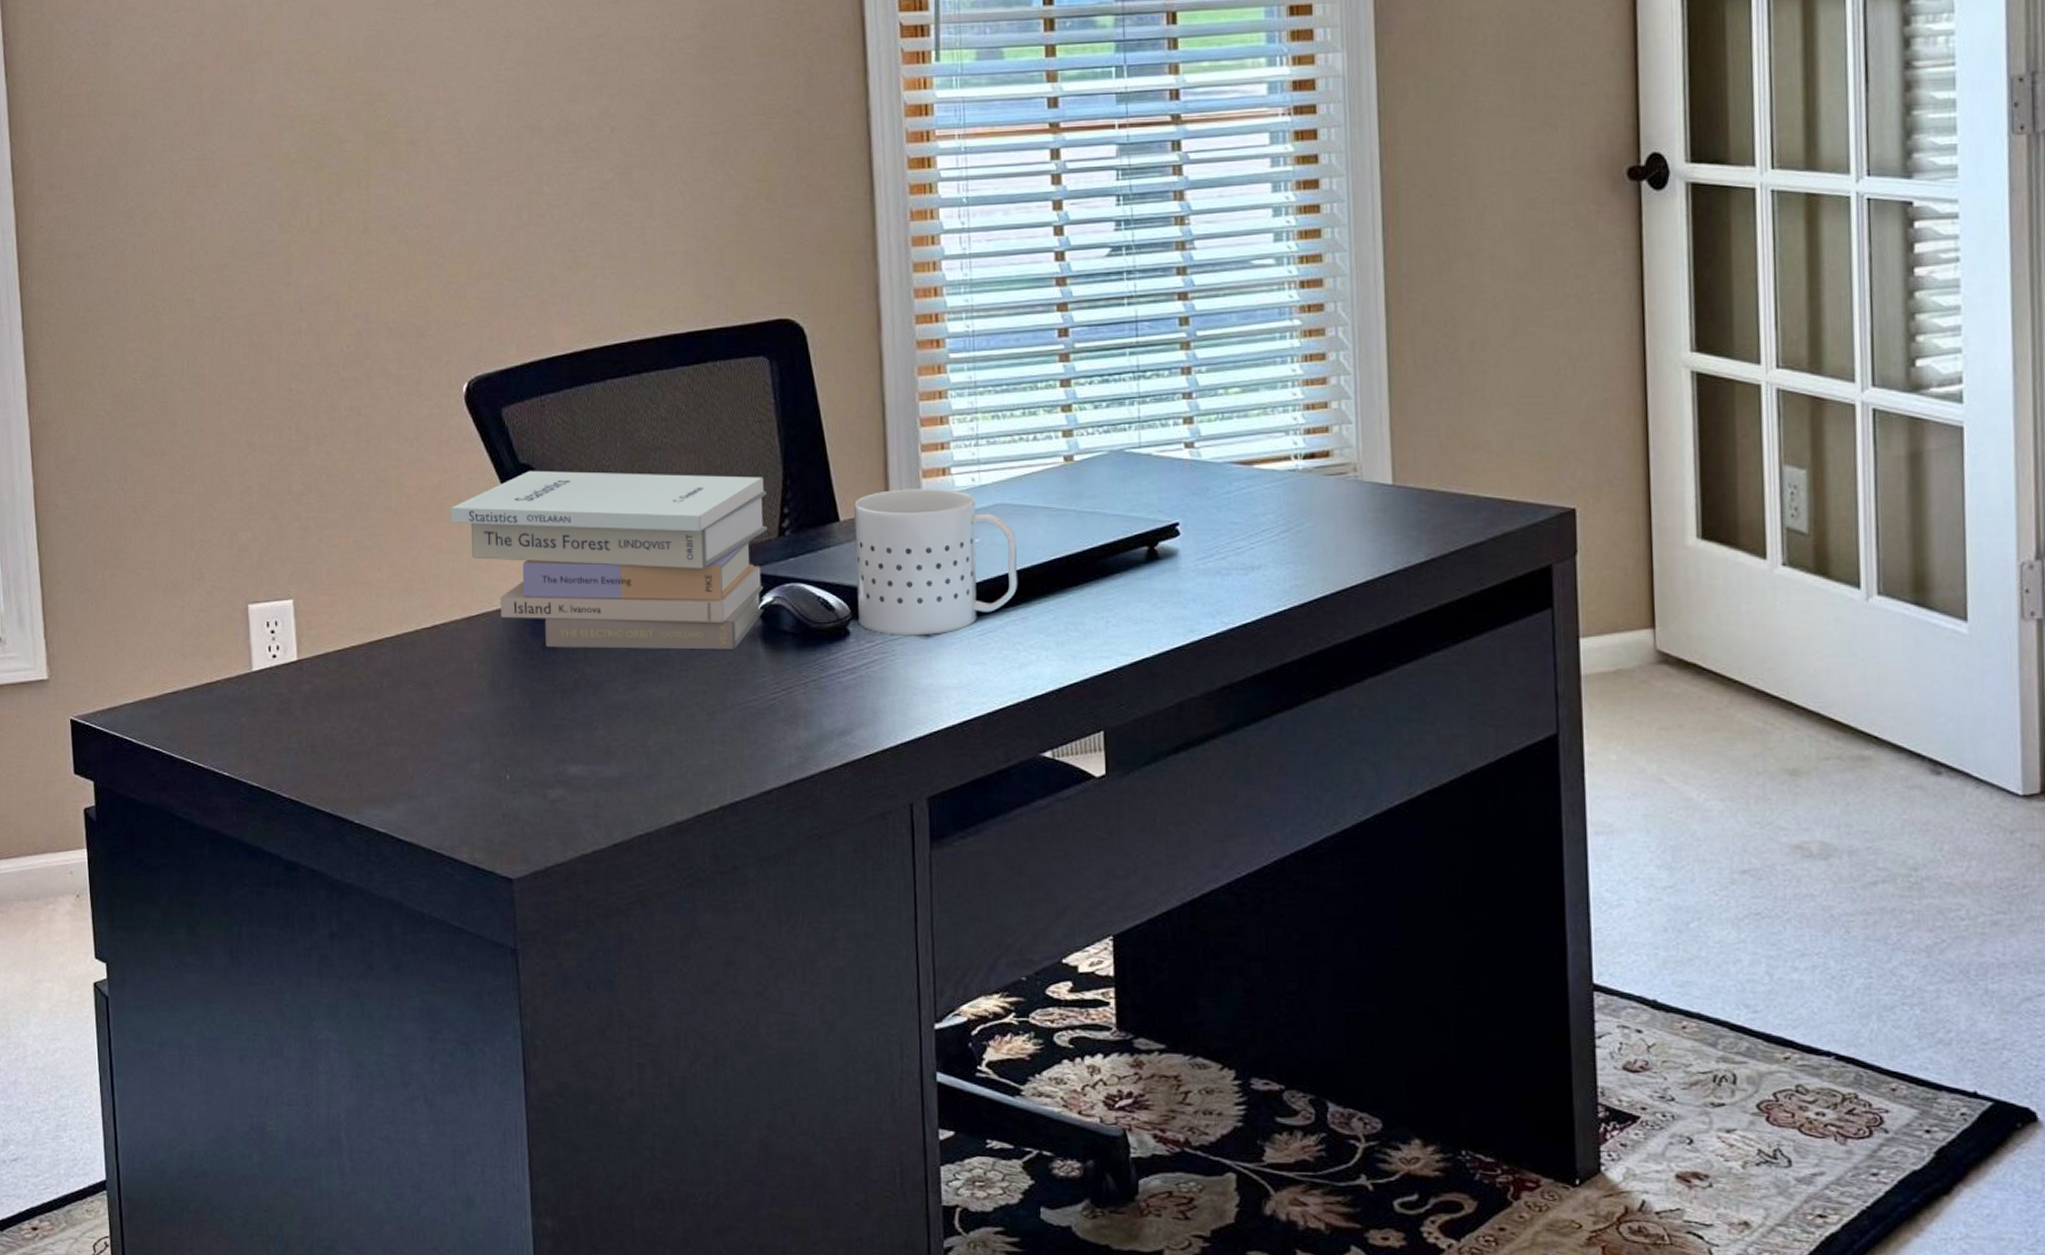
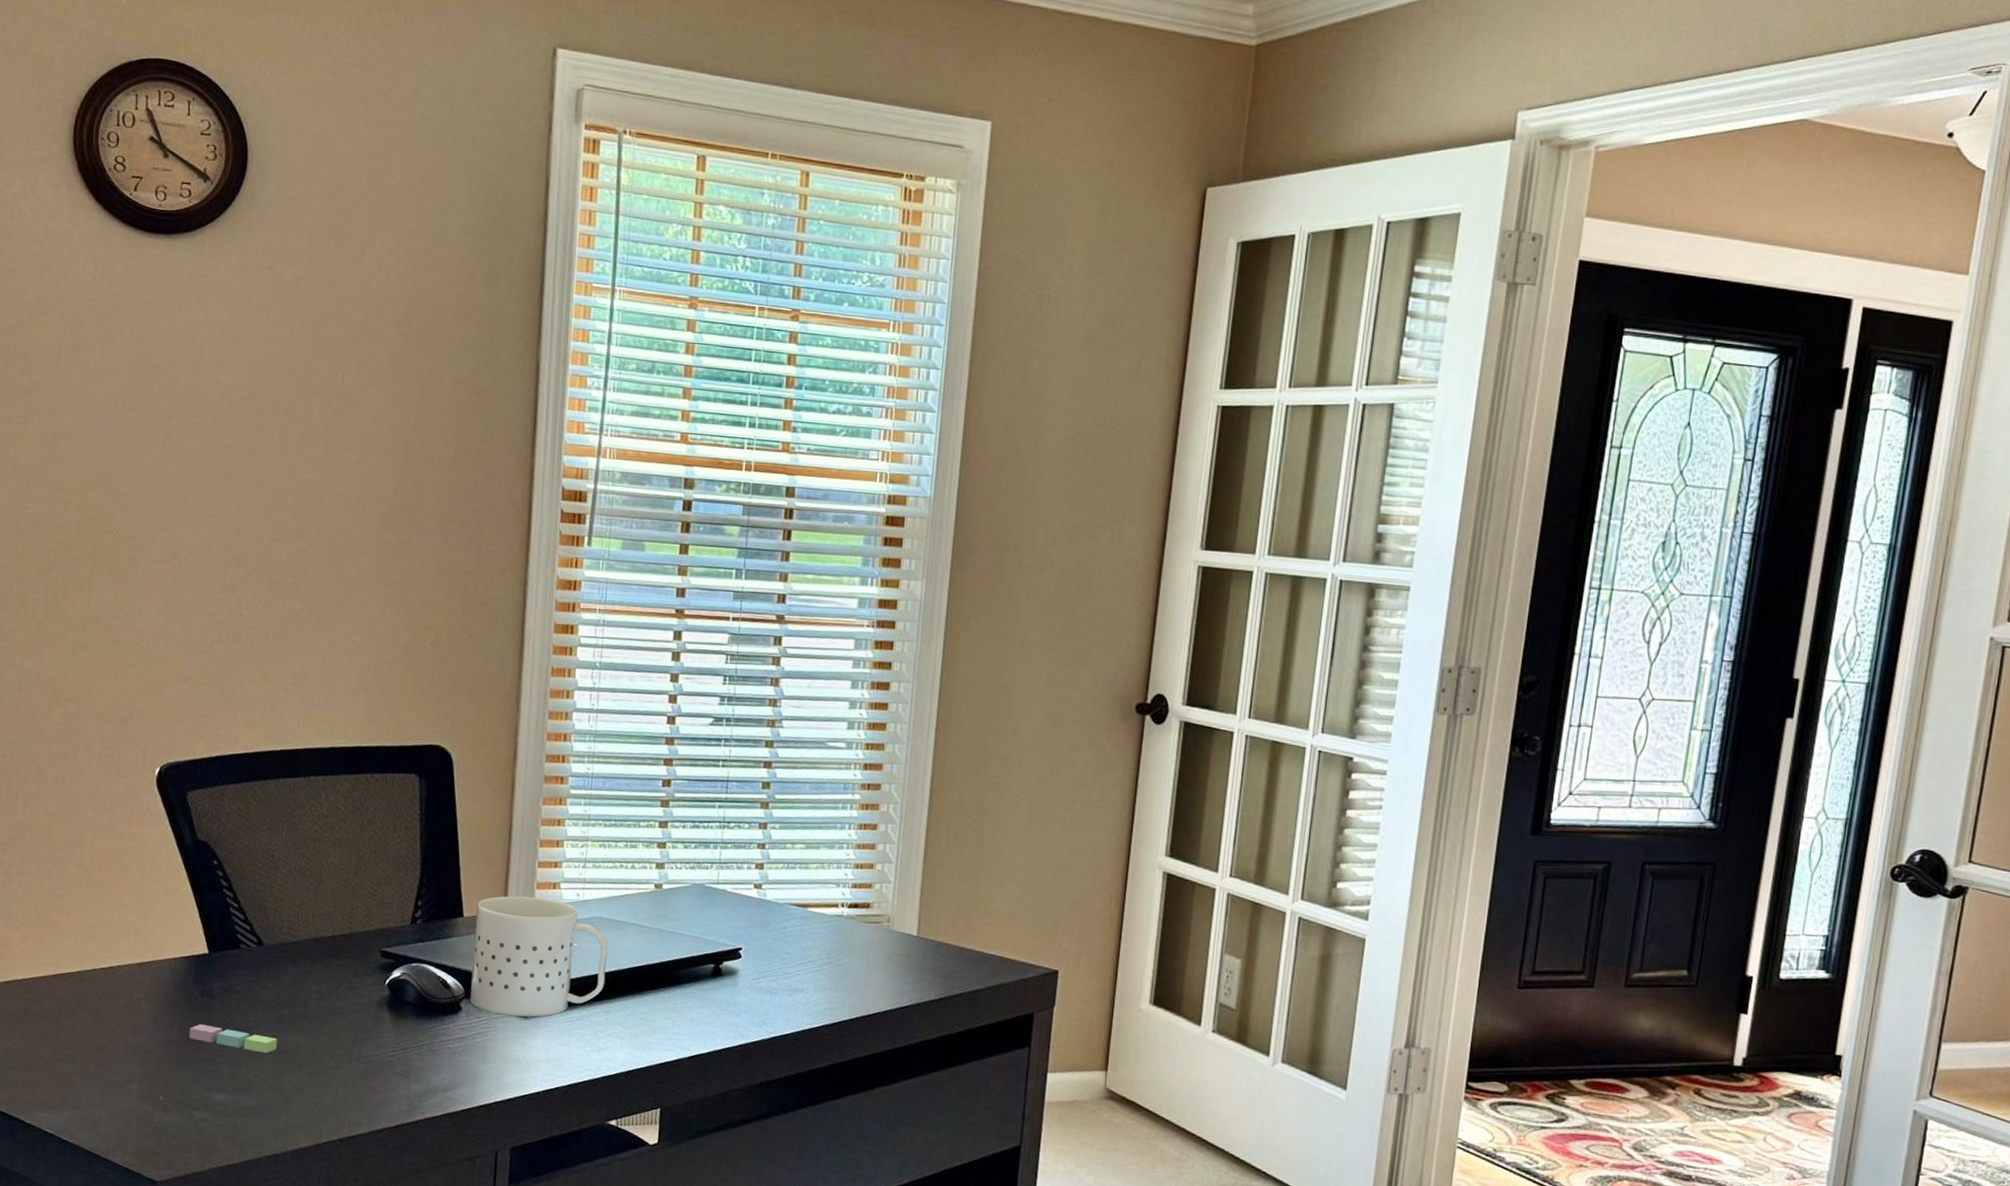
books: present [450,470,768,649] -> none [133,846,405,1012]
sticky notes: none [532,684,636,712] -> present [189,1024,277,1054]

